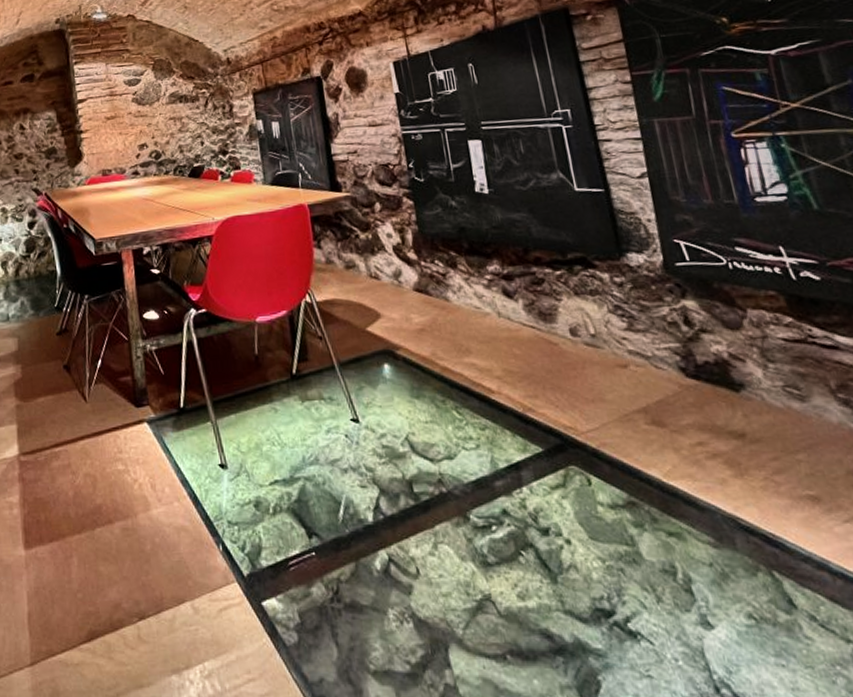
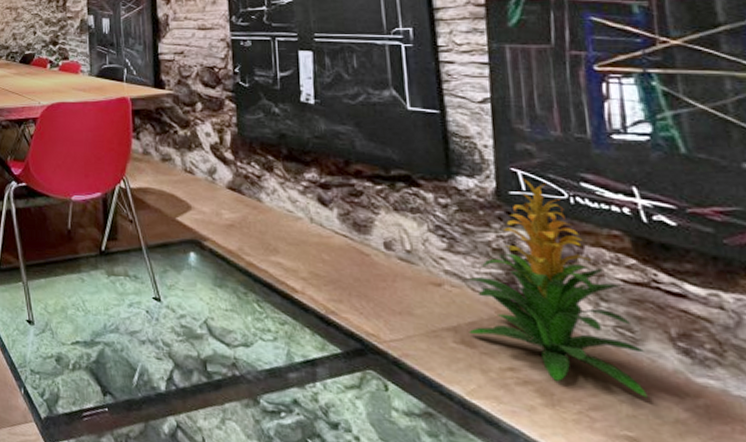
indoor plant: none [650,248,820,454] -> present [468,177,647,398]

